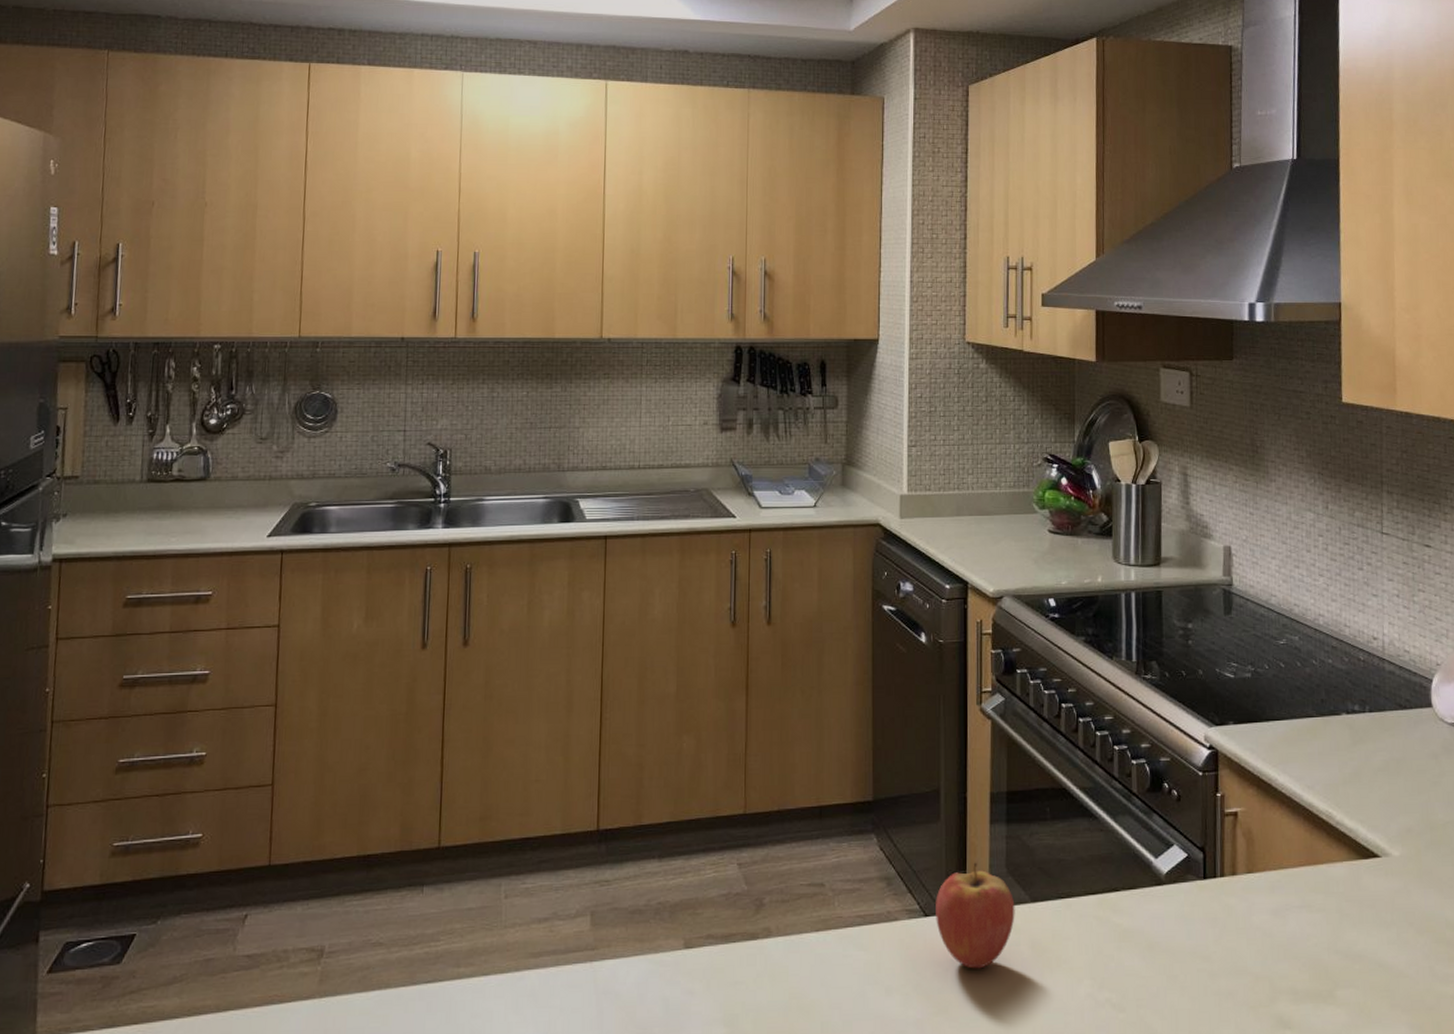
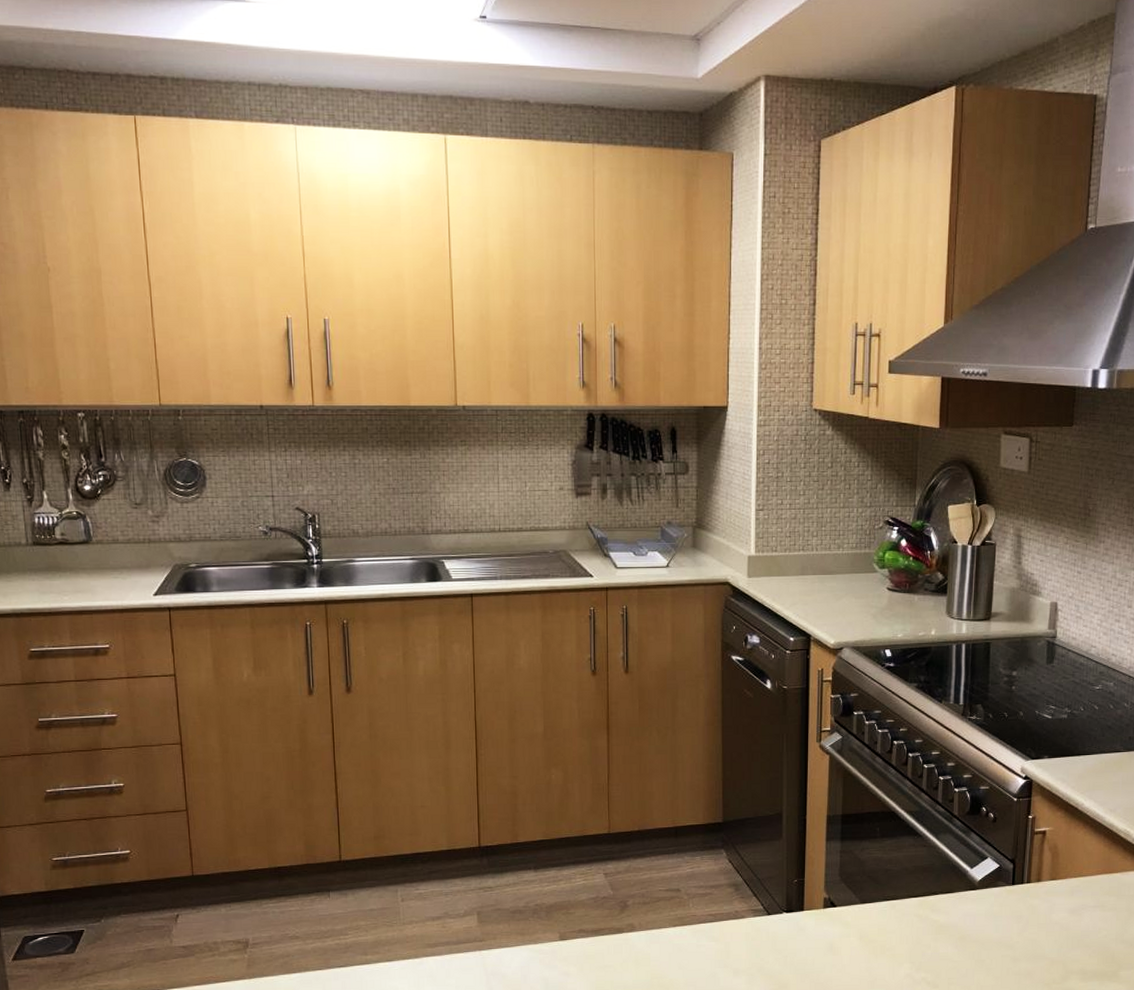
fruit: present [936,862,1015,969] -> none [777,872,847,956]

